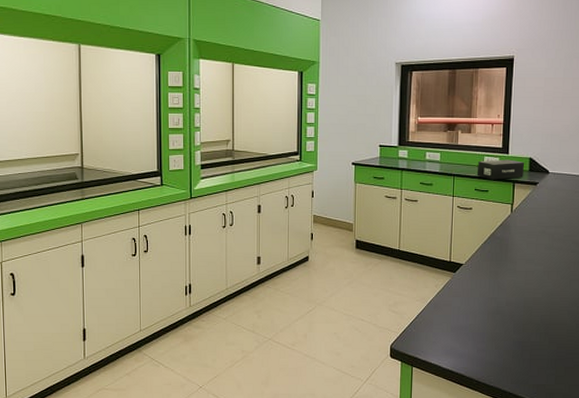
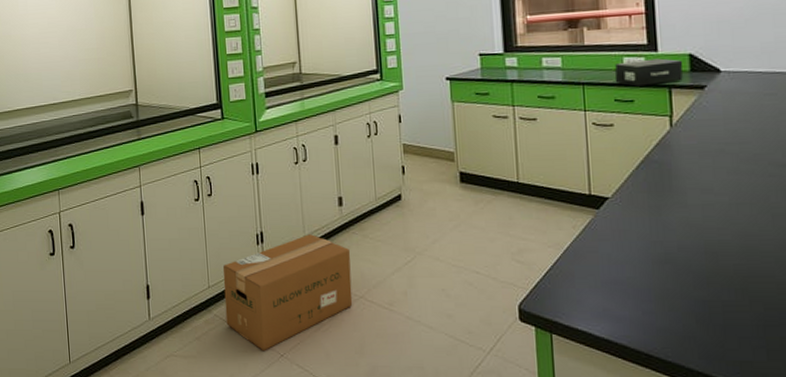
box: none [153,287,264,384] -> present [223,234,353,352]

